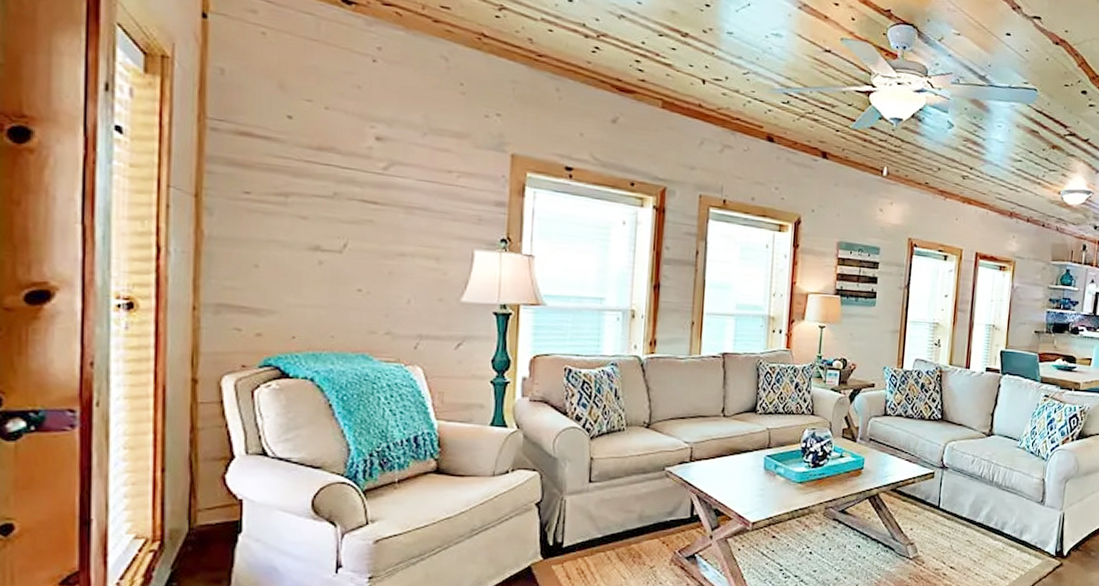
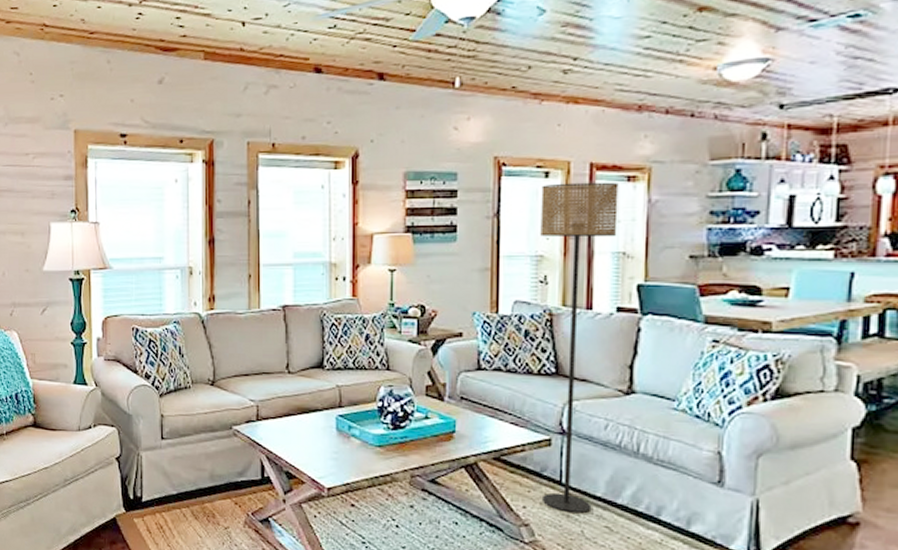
floor lamp: none [925,266,994,532] -> present [540,182,619,514]

